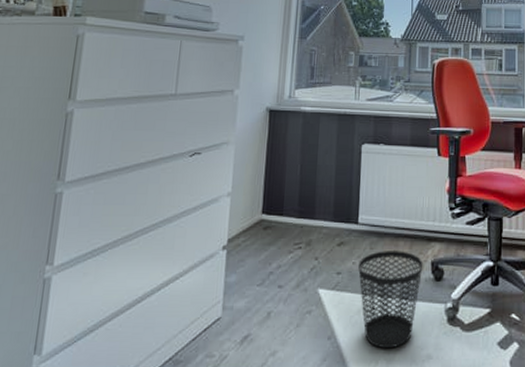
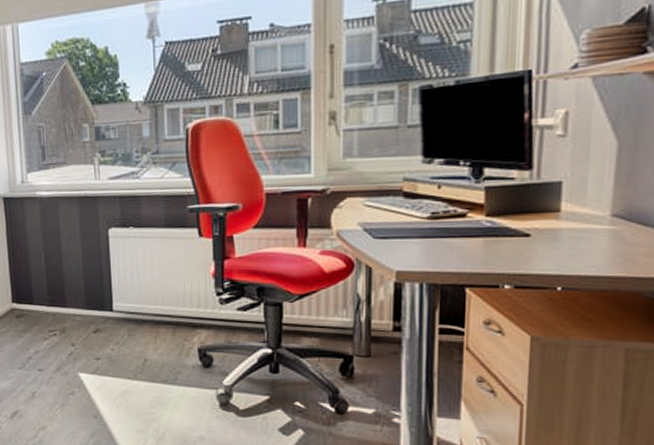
wastebasket: present [358,251,423,349] -> none [118,338,189,429]

